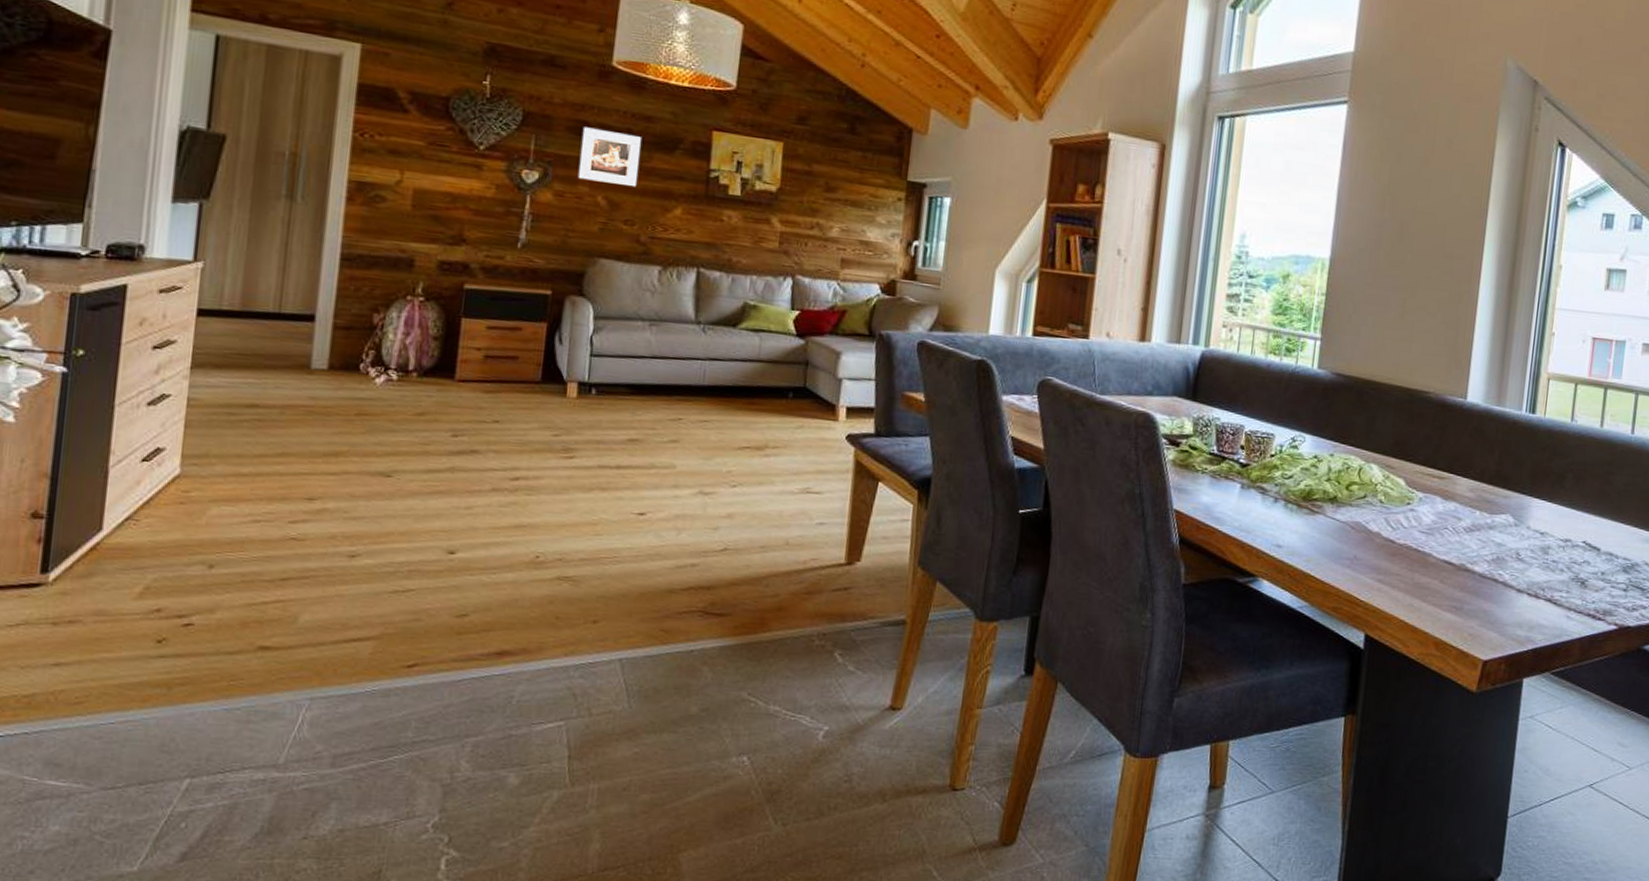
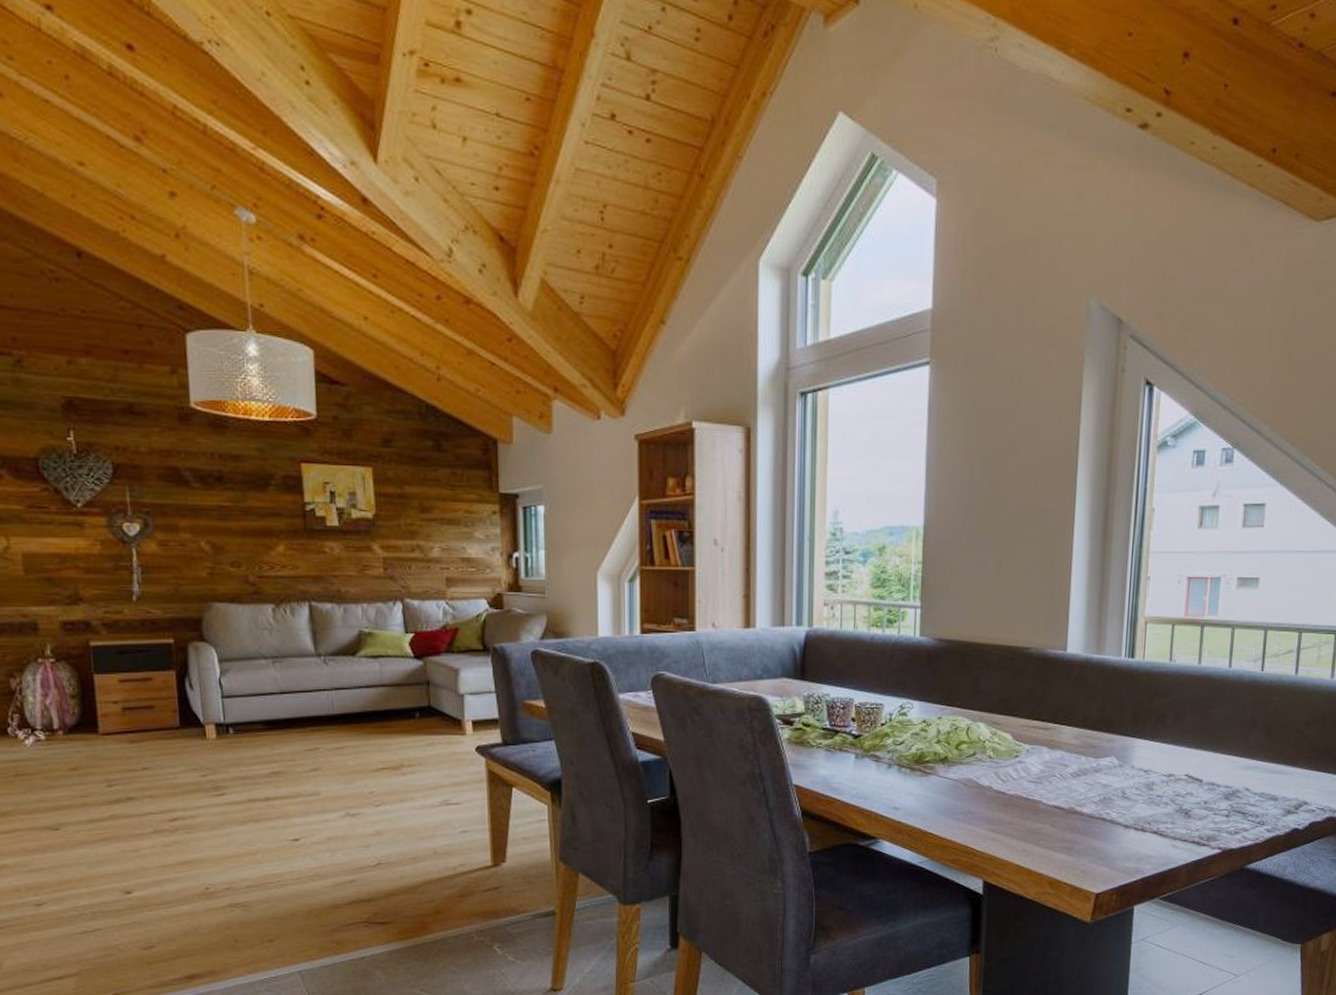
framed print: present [578,127,641,188] -> none [173,473,236,529]

